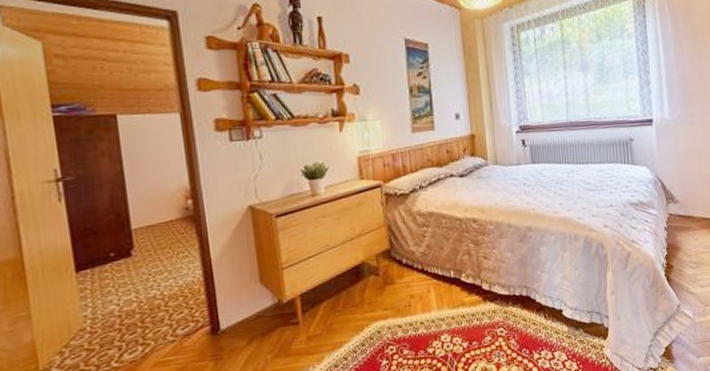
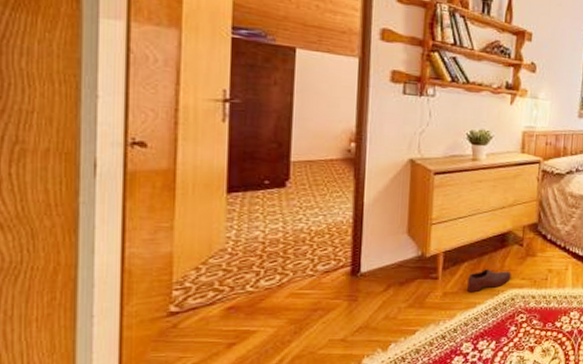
shoe: none [328,303,373,333] -> present [466,268,512,293]

